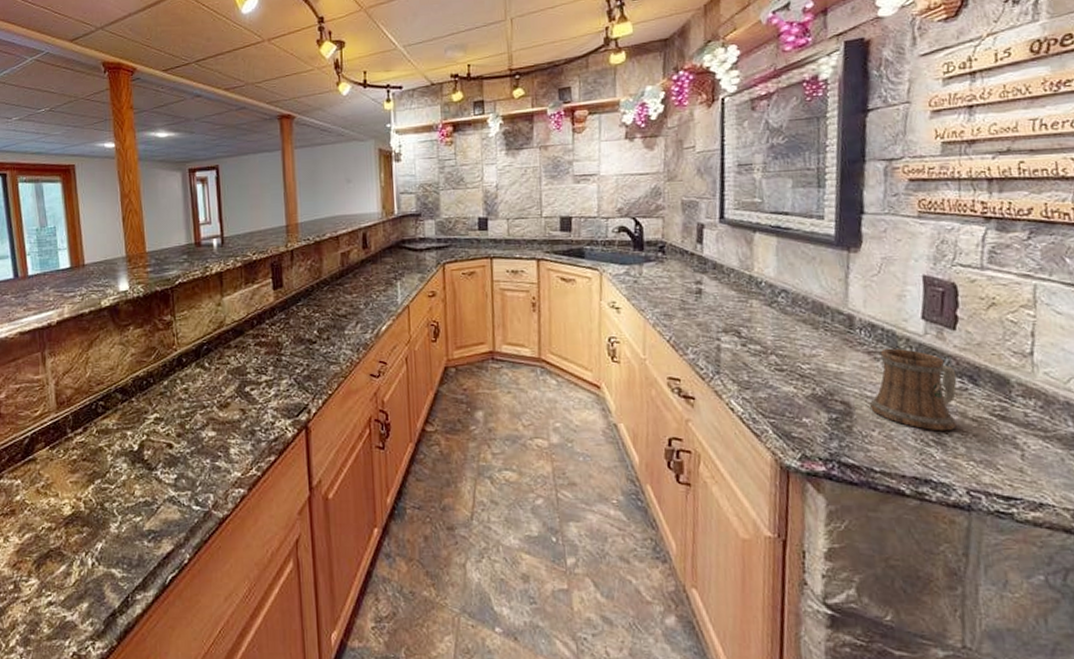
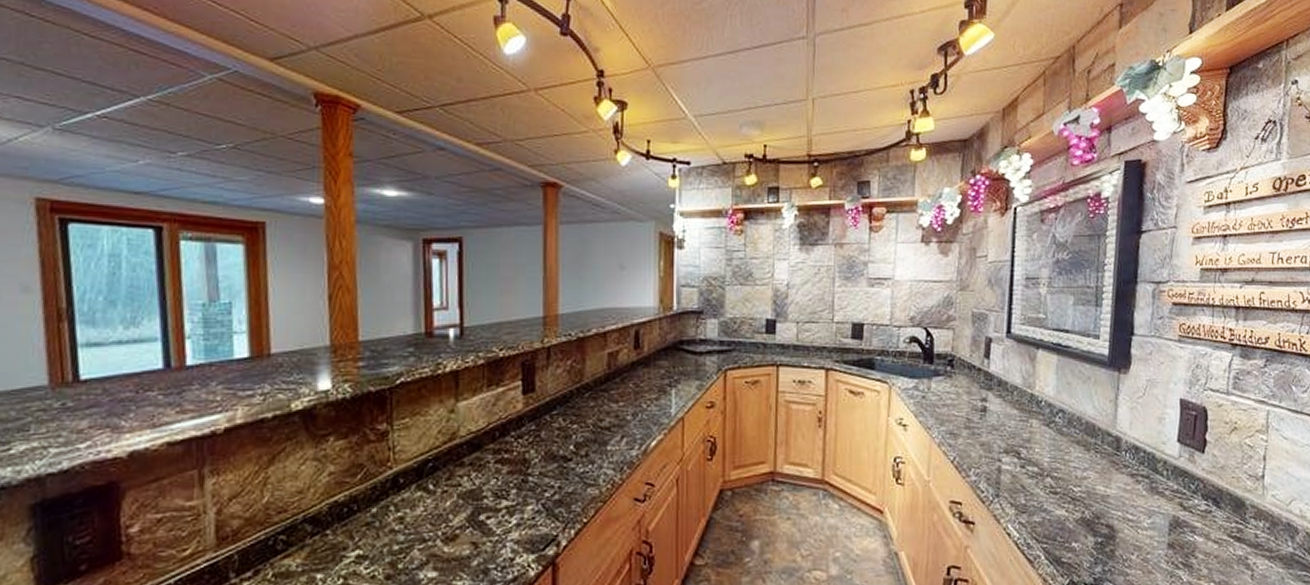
beer mug: present [869,348,957,432] -> none [1130,470,1204,554]

